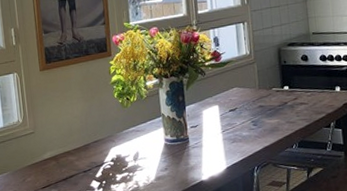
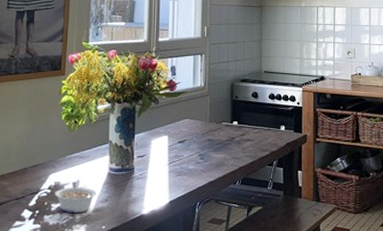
legume: none [117,153,156,182] -> present [54,181,97,214]

